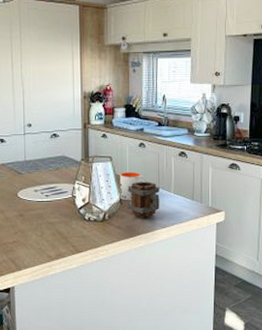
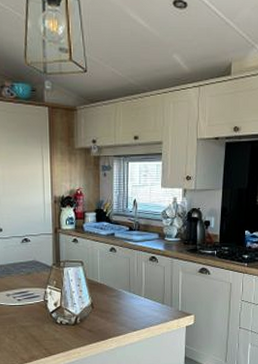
mug: present [119,172,147,201] -> none [90,277,118,305]
mug: present [127,181,160,219] -> none [99,286,131,322]

